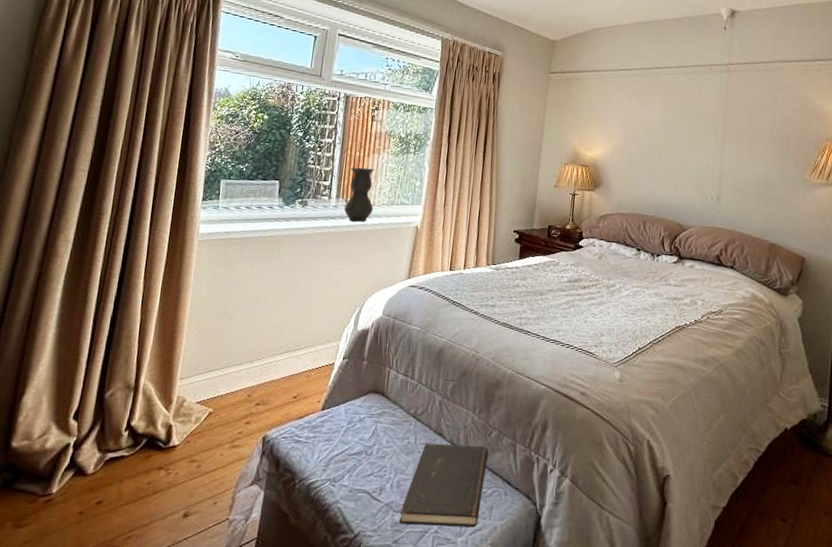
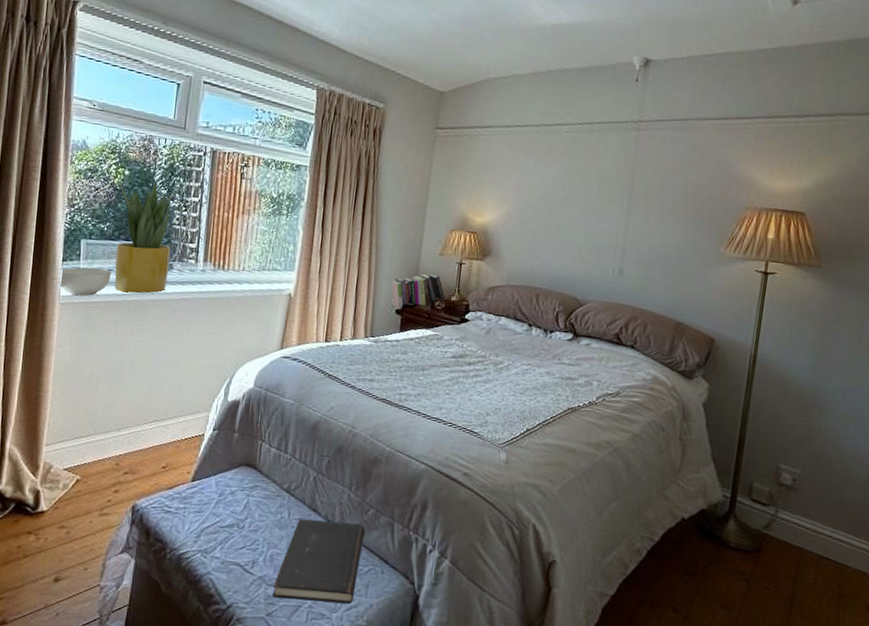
bowl: none [198,205,250,234] -> present [59,267,112,297]
planter: none [251,124,314,230] -> present [114,180,178,294]
vase: present [344,167,375,222] -> none [212,229,245,288]
books: none [511,204,561,239] -> present [391,274,445,310]

